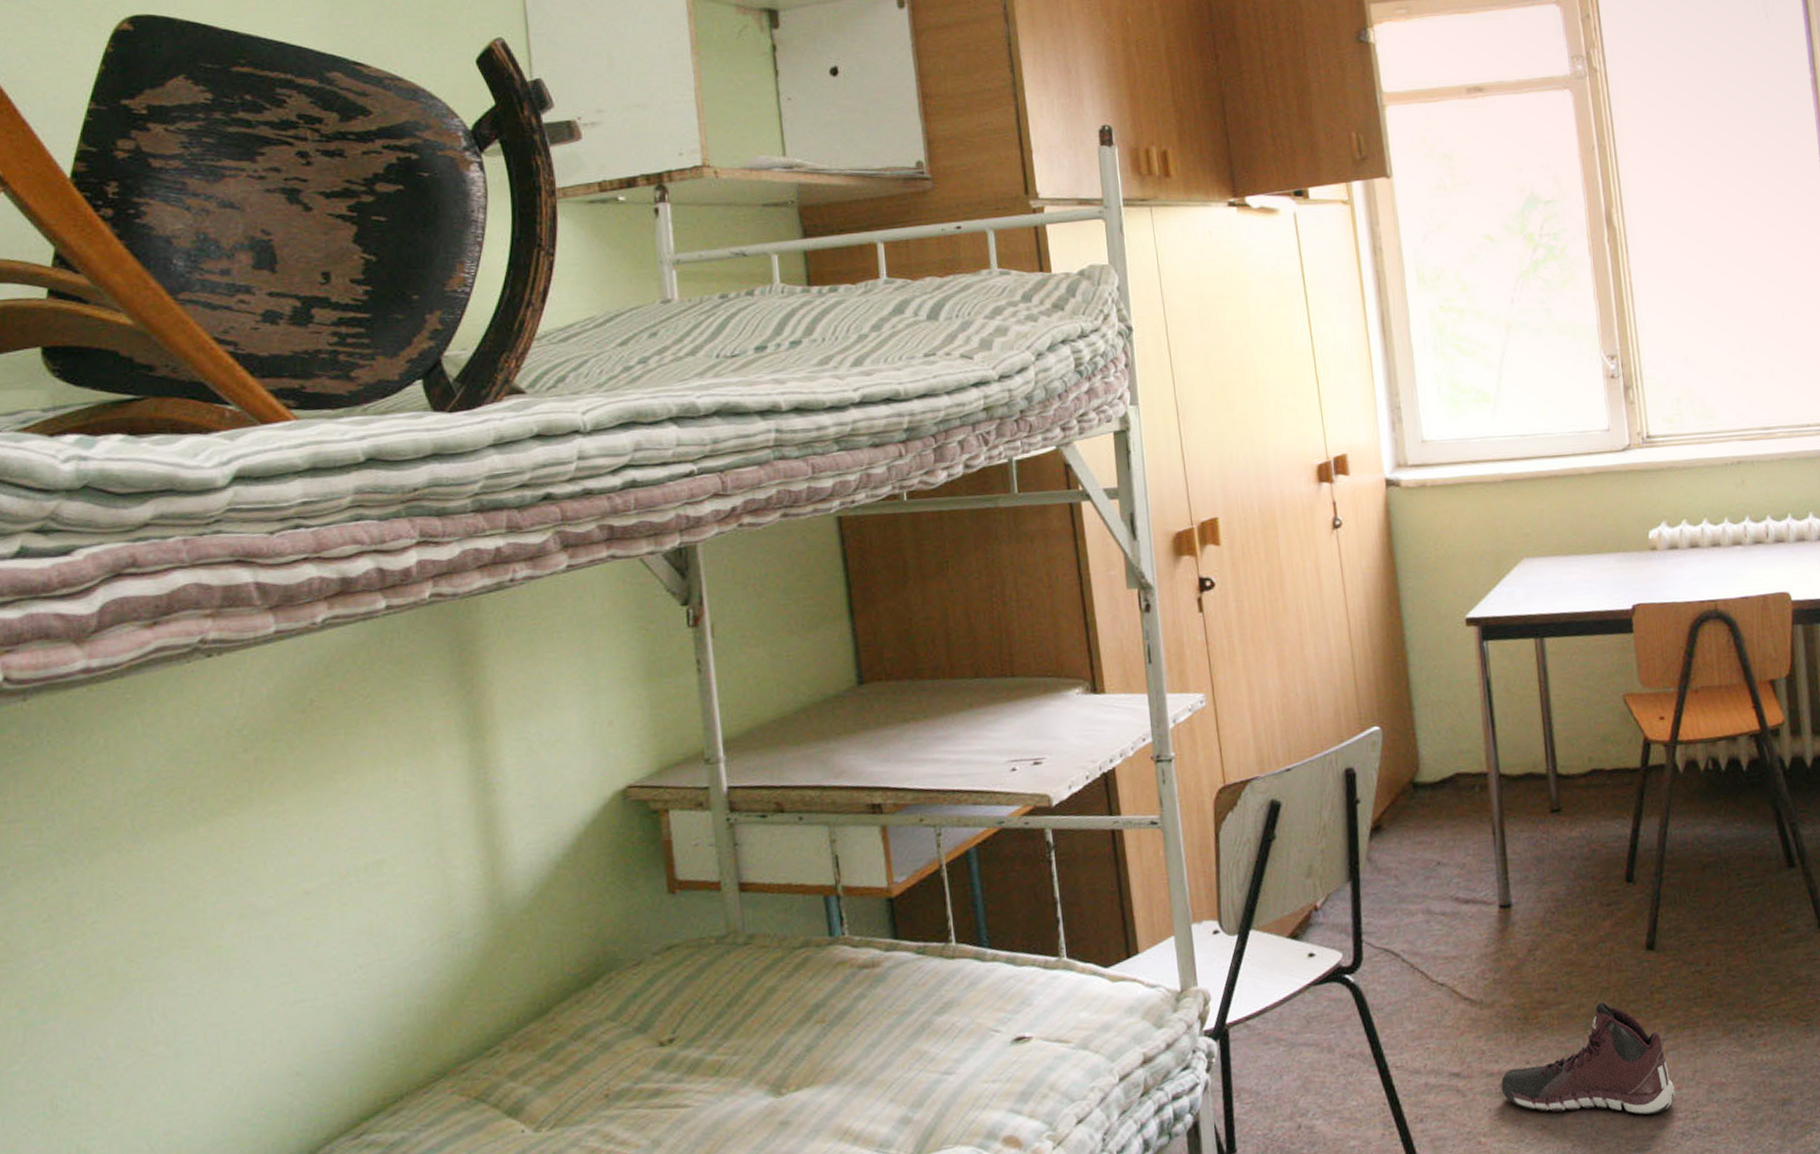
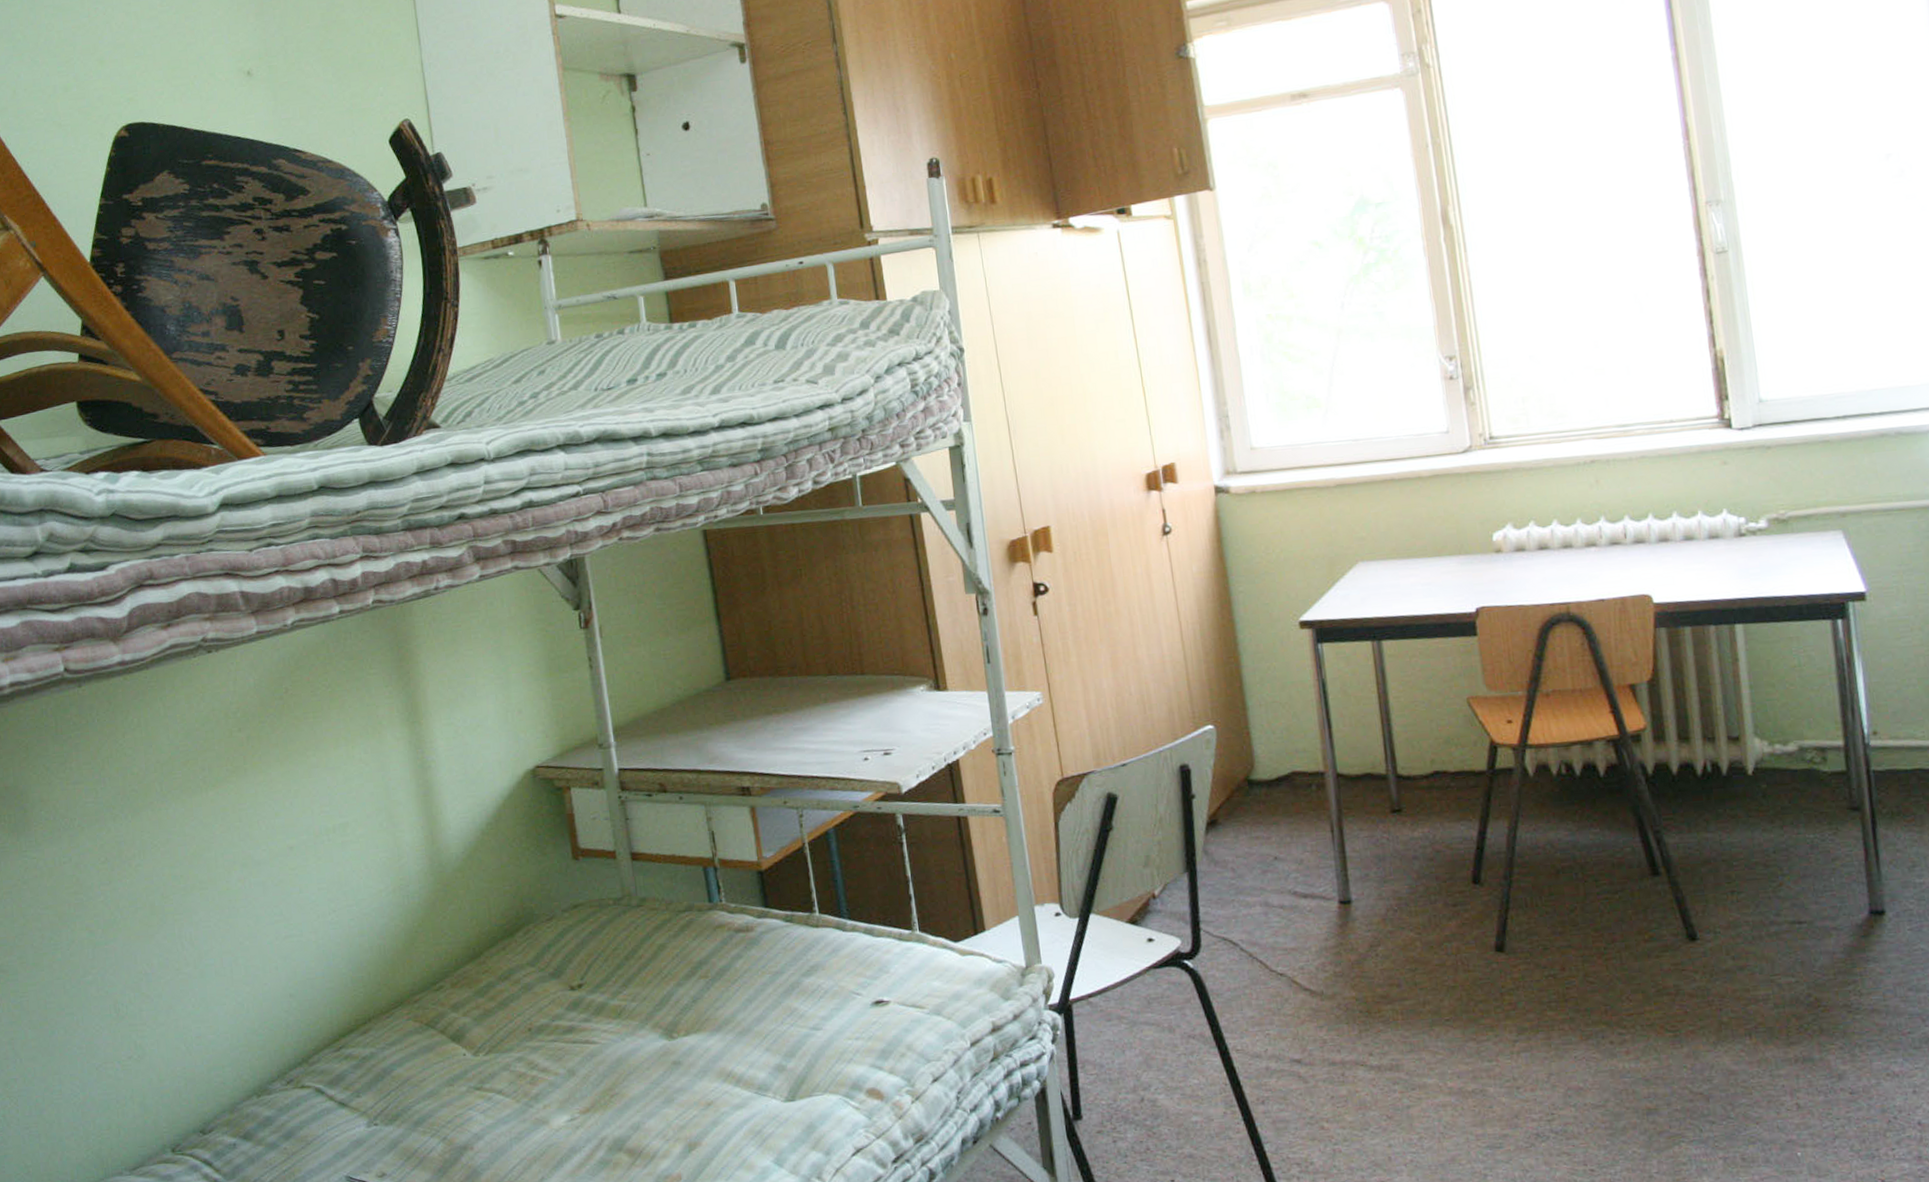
sneaker: present [1501,1002,1676,1115] -> none [1343,1000,1529,1114]

